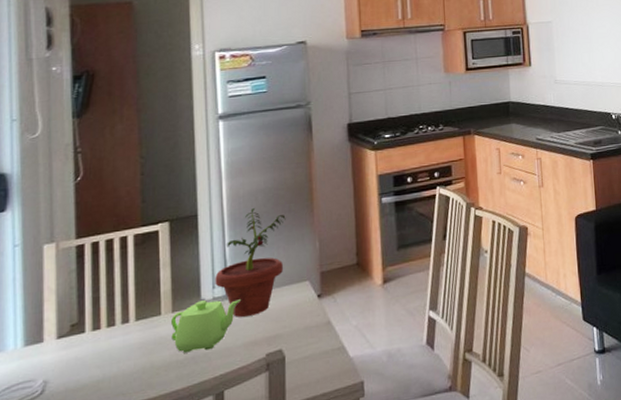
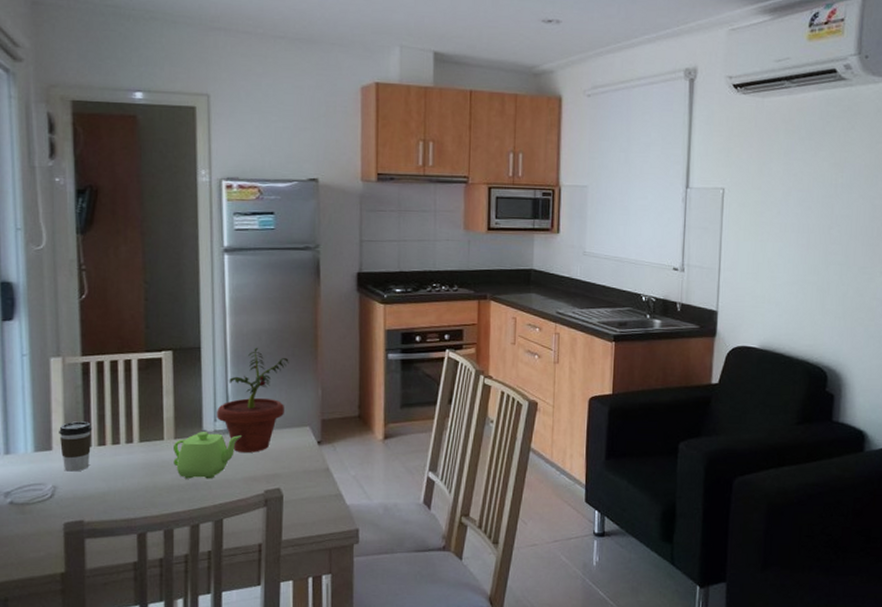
coffee cup: none [51,306,87,363] -> present [59,421,93,472]

